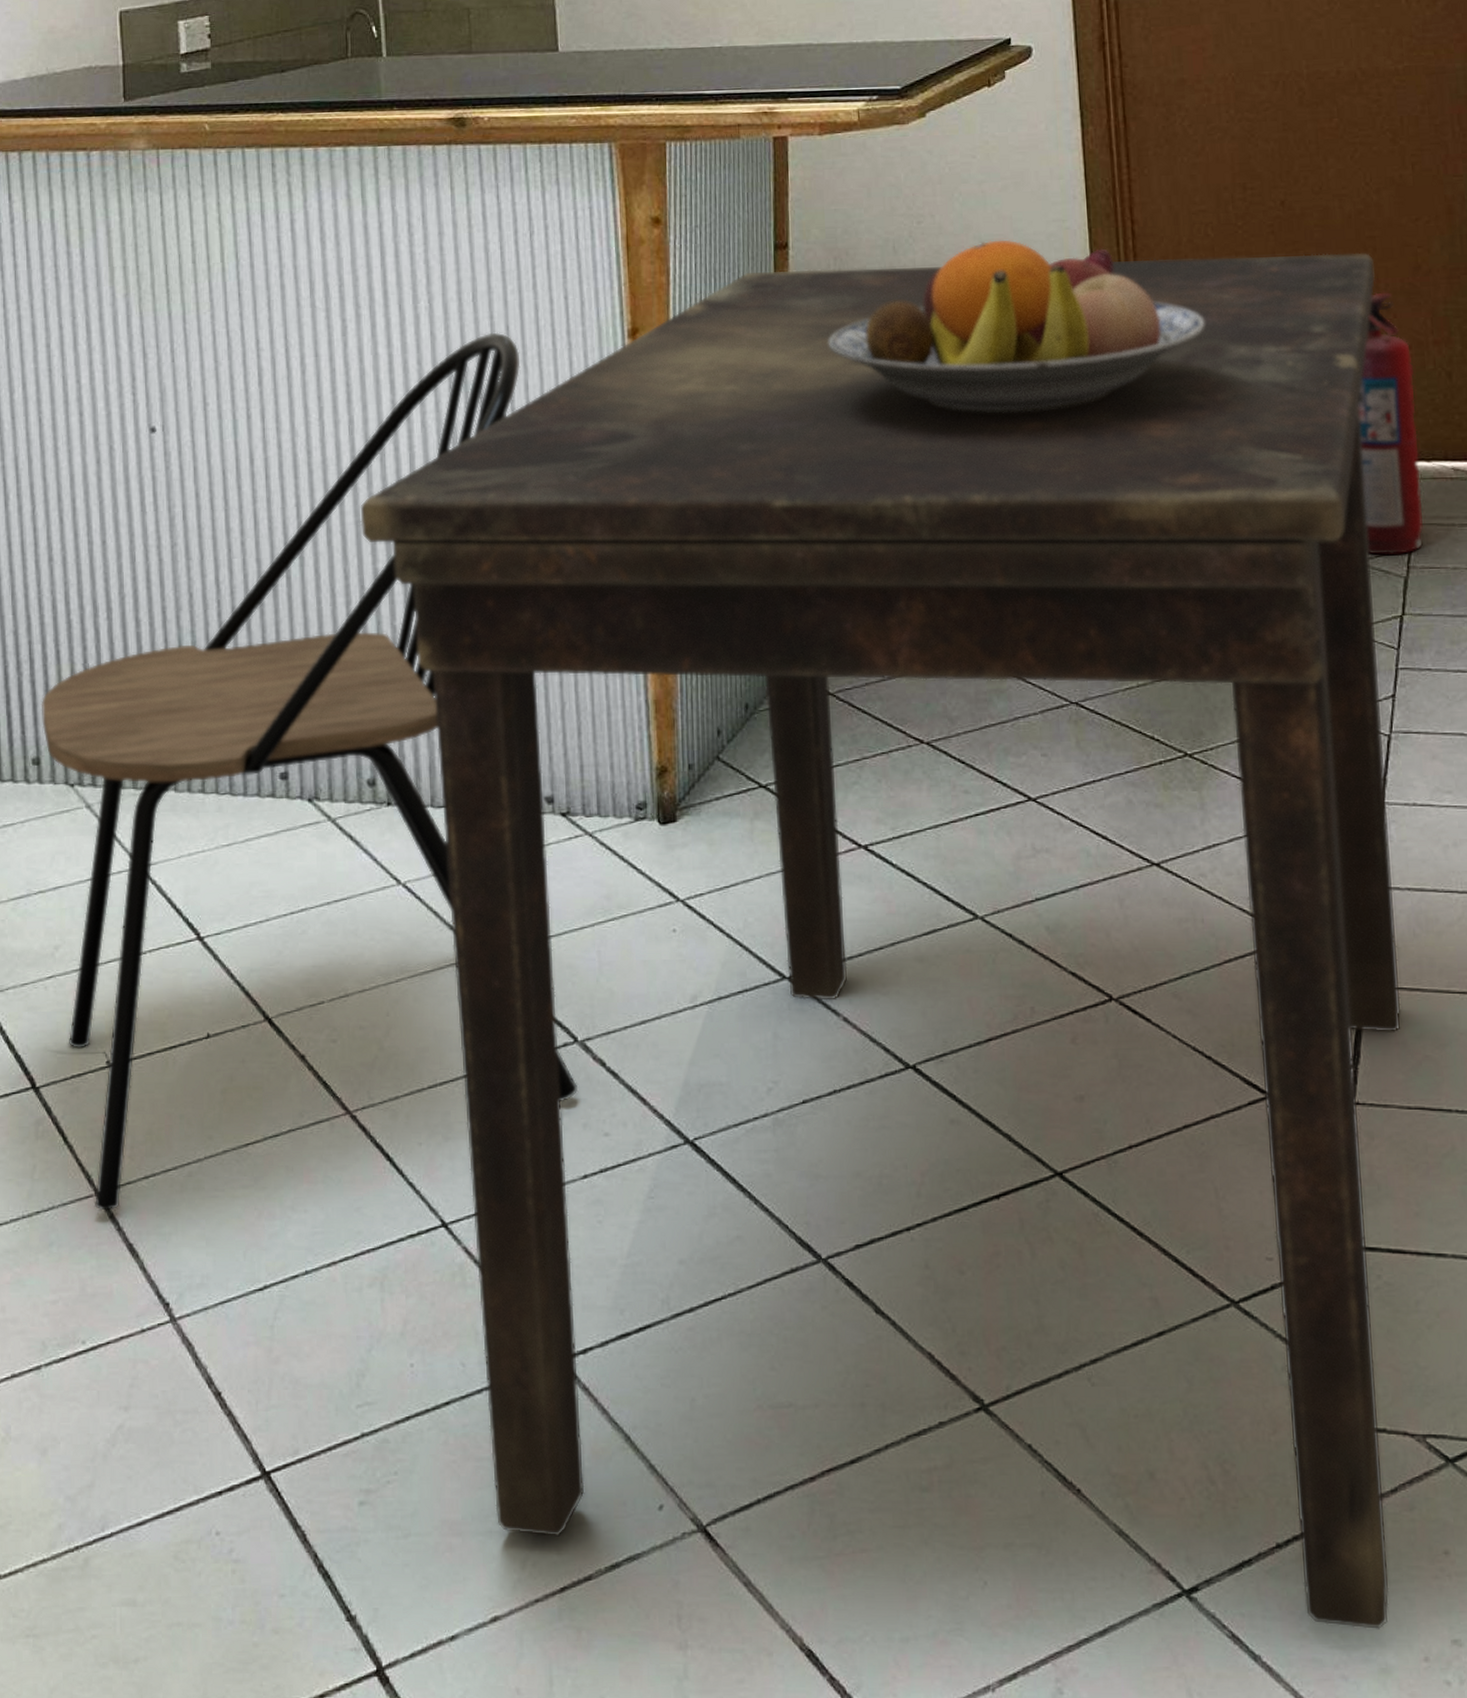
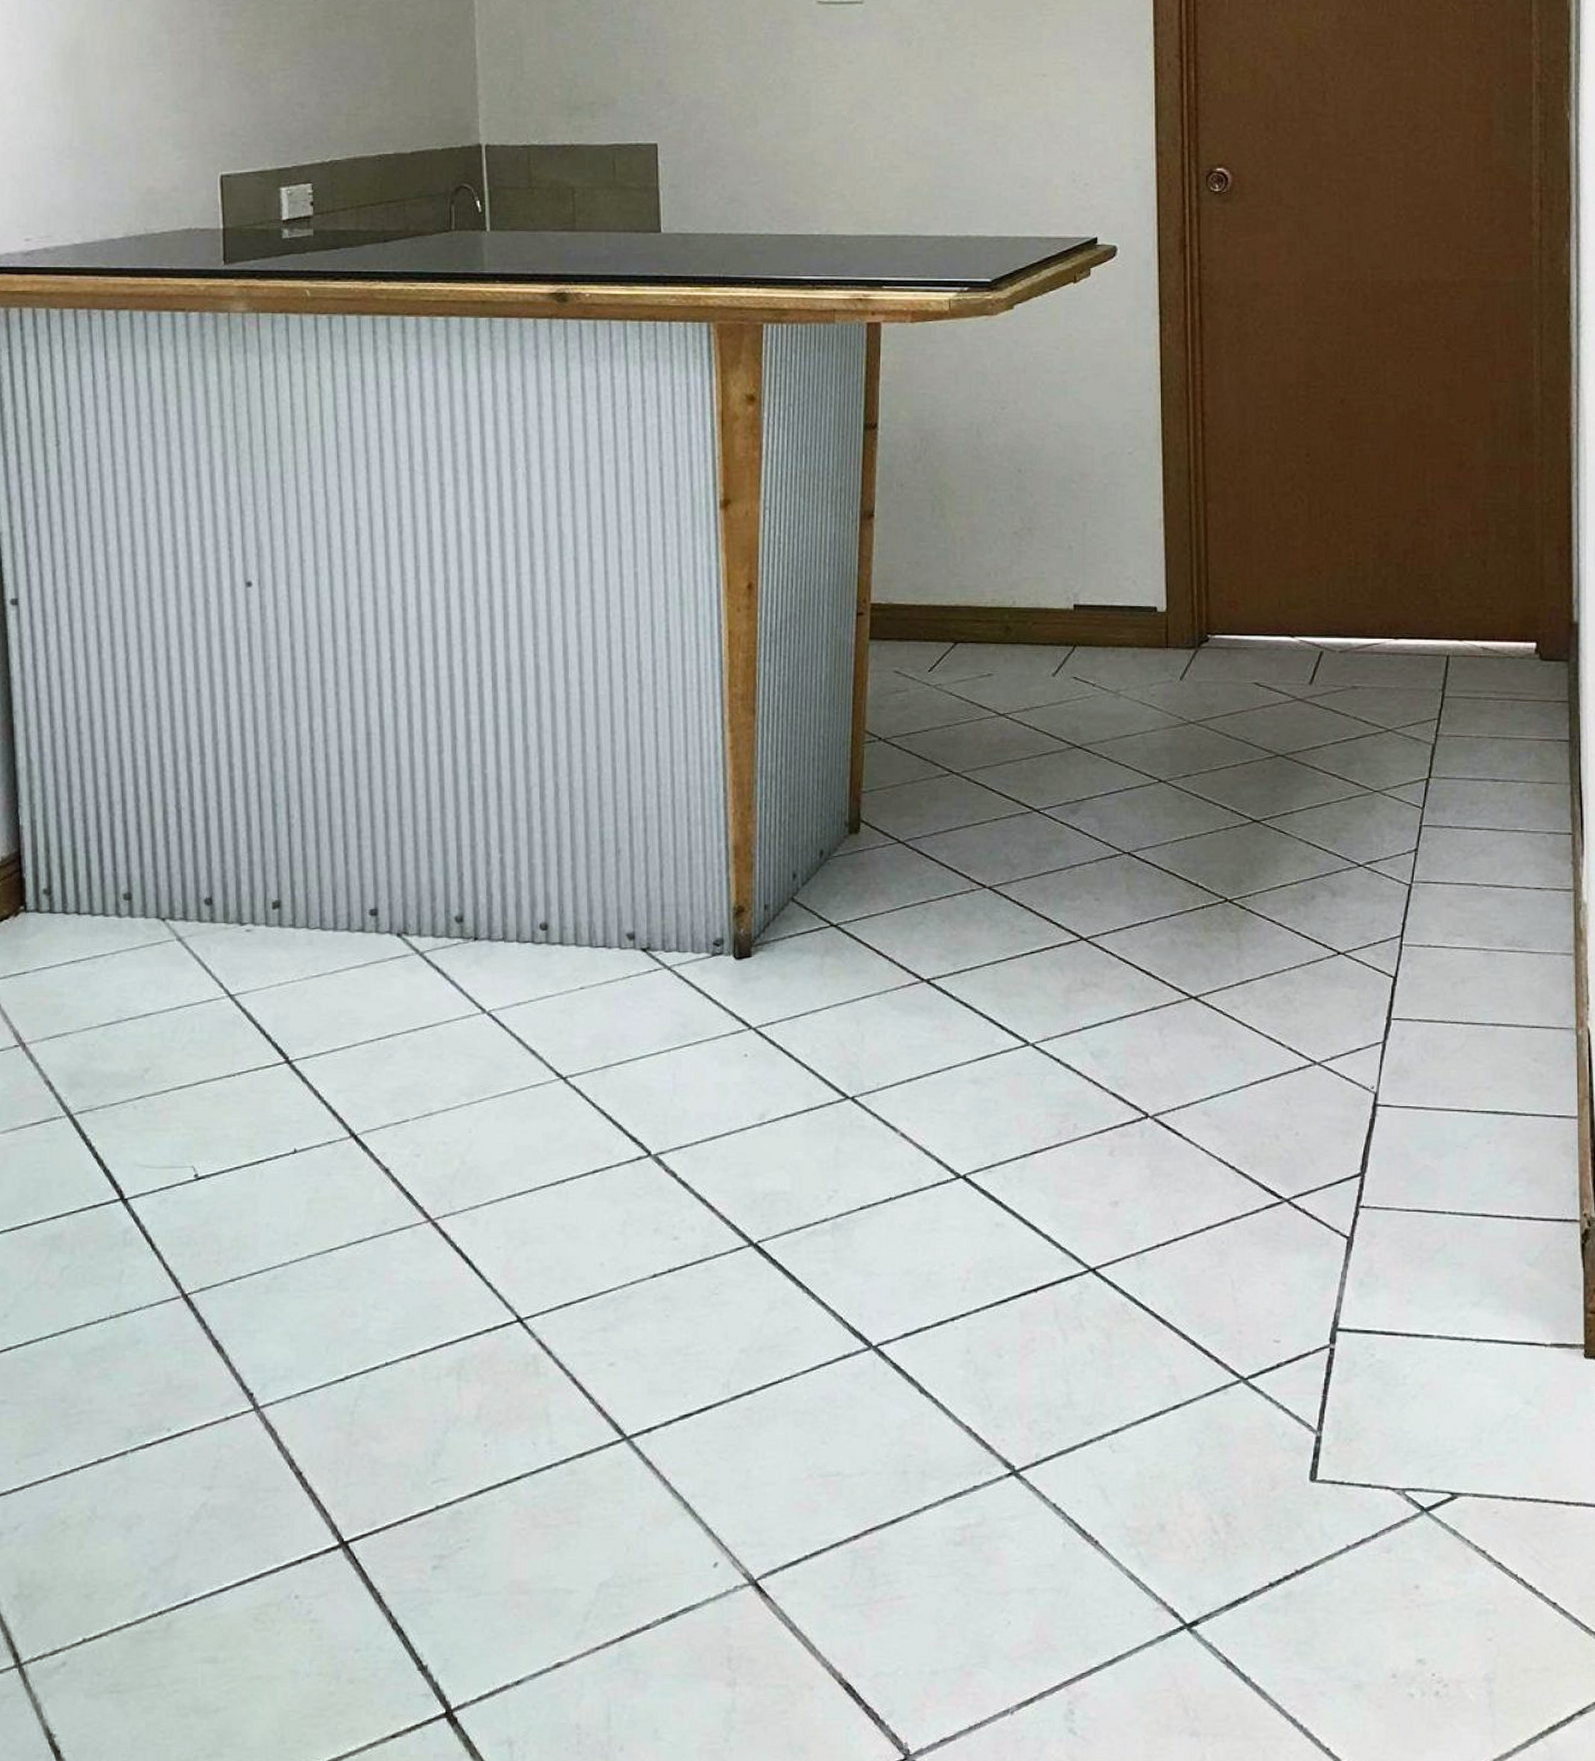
dining chair: present [41,332,579,1211] -> none [133,499,651,1311]
dining table: present [360,253,1401,1629] -> none [454,449,1423,1653]
fruit bowl: present [829,239,1204,414] -> none [913,427,1264,588]
fire extinguisher: present [1358,292,1424,556] -> none [1400,486,1453,725]

